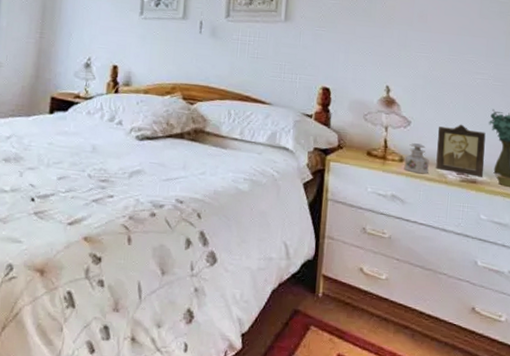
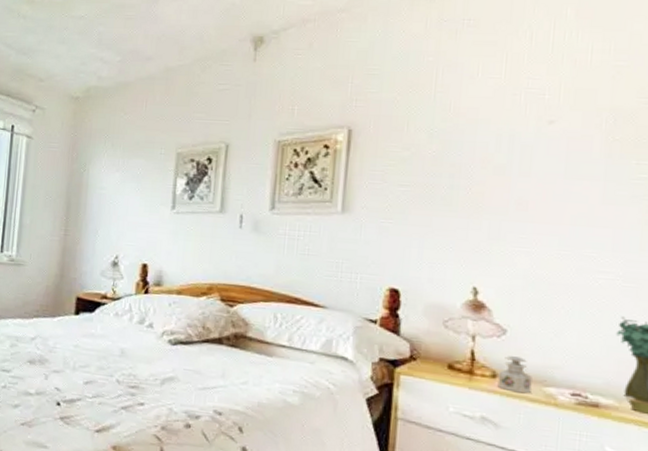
photo frame: present [436,124,486,177] -> none [541,334,612,400]

